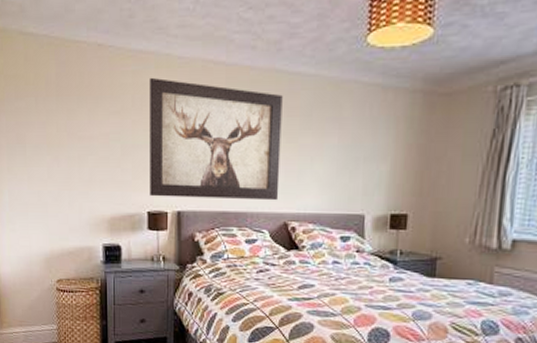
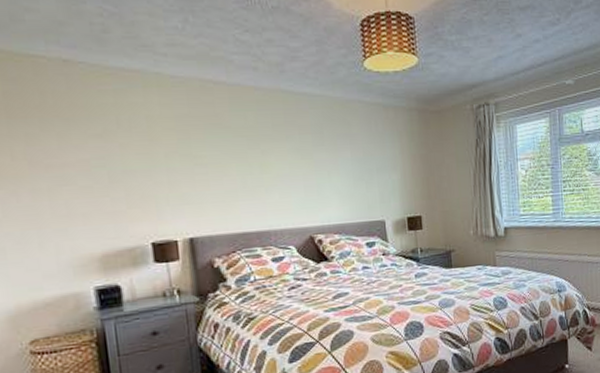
wall art: present [148,77,283,201] -> none [136,97,301,226]

